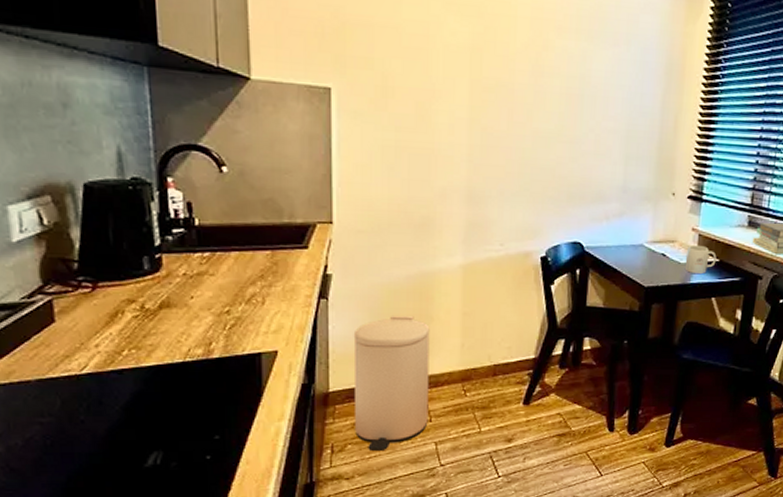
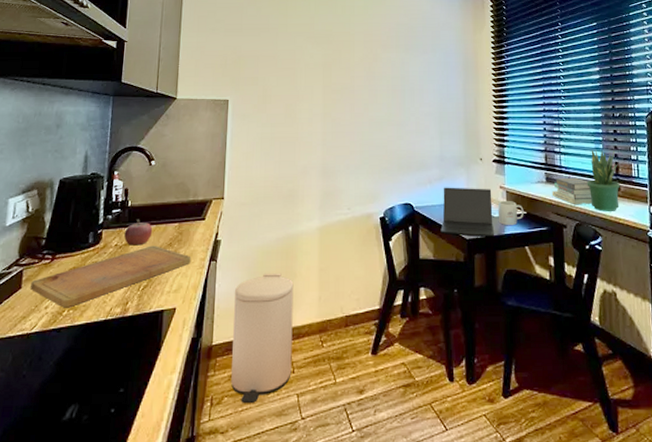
cutting board: none [68,277,293,347] -> present [30,245,191,308]
fruit: none [195,242,235,276] -> present [124,219,153,246]
laptop: none [614,225,682,287] -> present [440,187,494,238]

